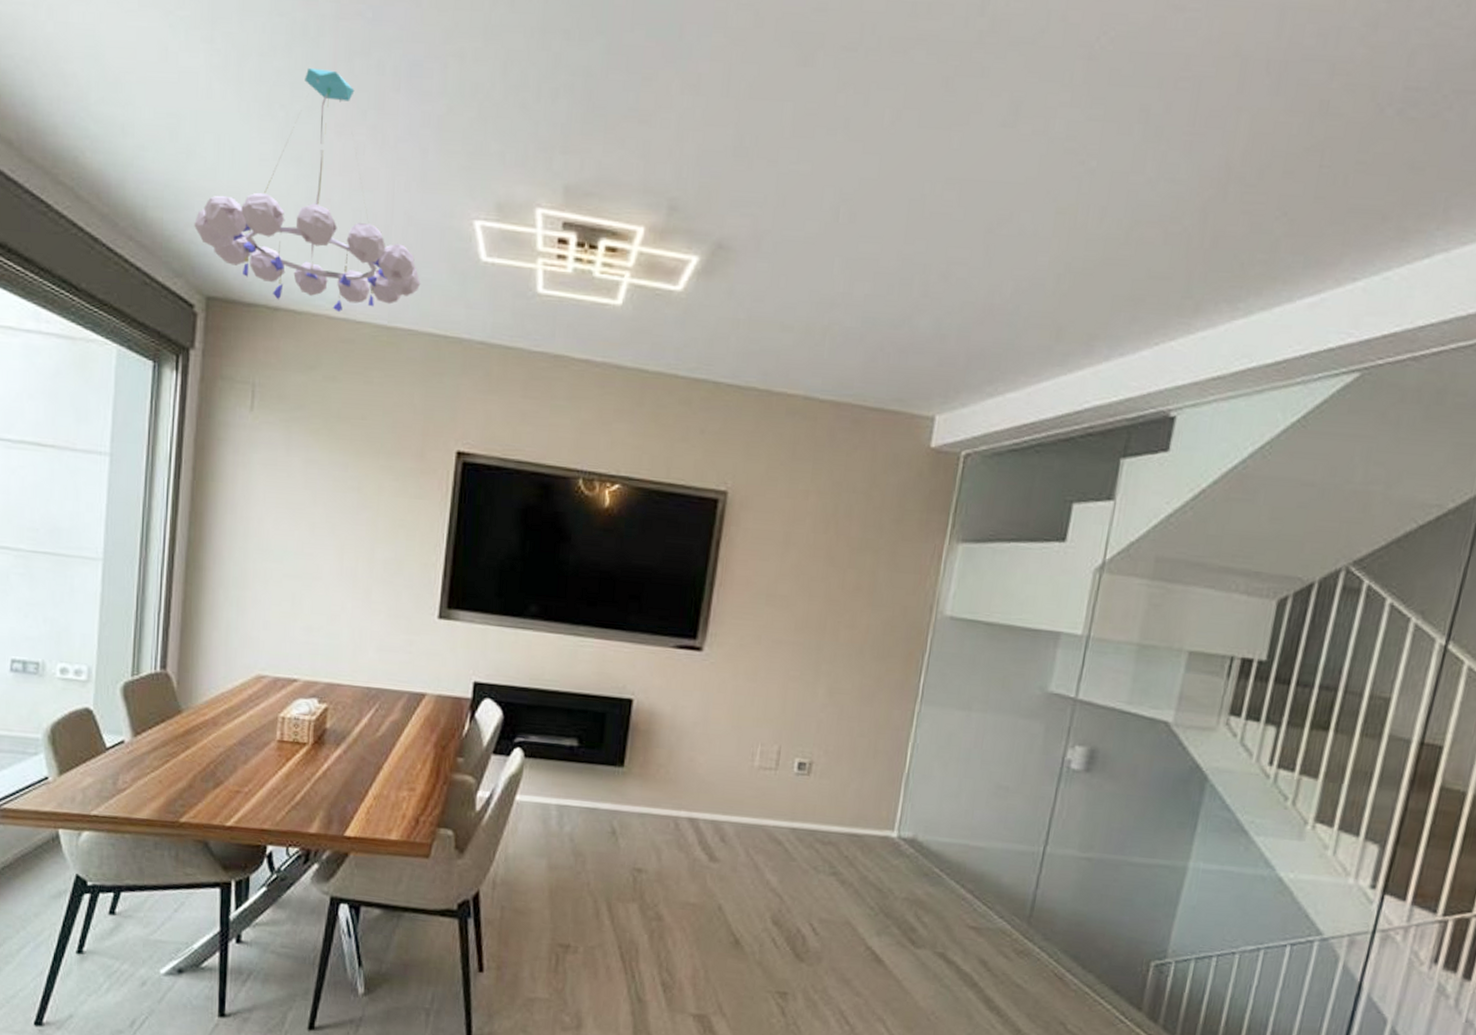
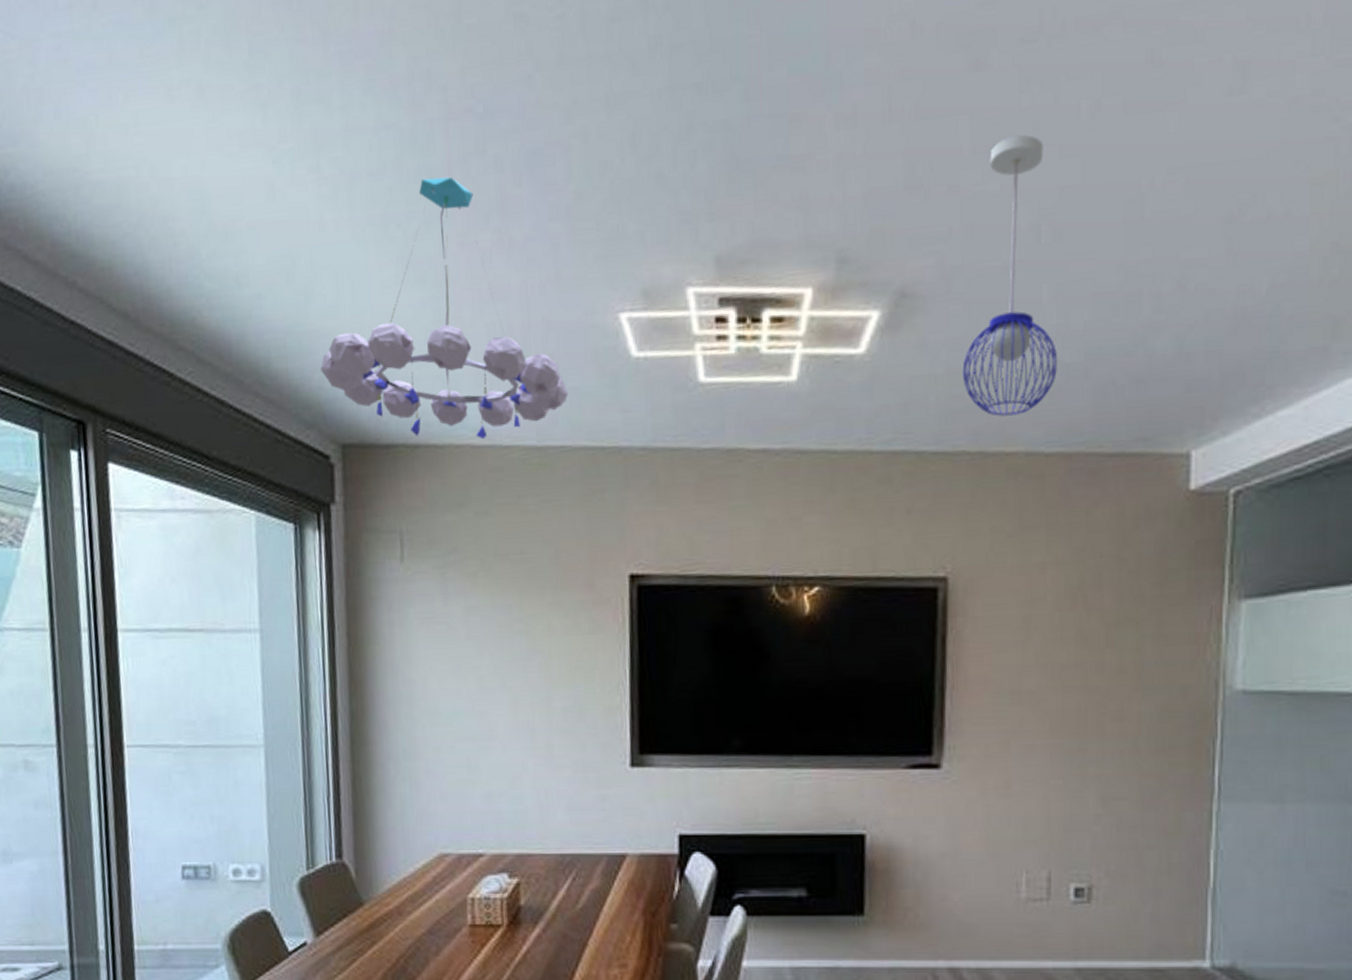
pendant light: none [760,127,851,364] -> present [962,134,1057,416]

